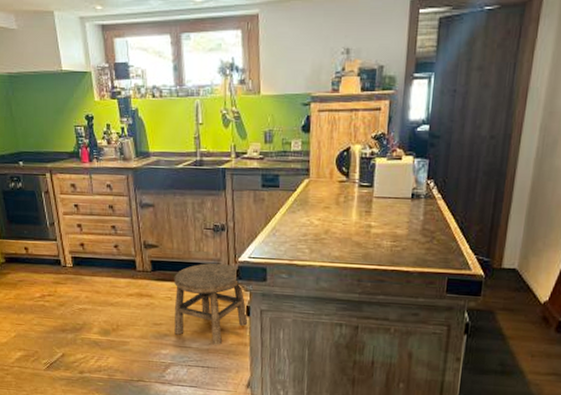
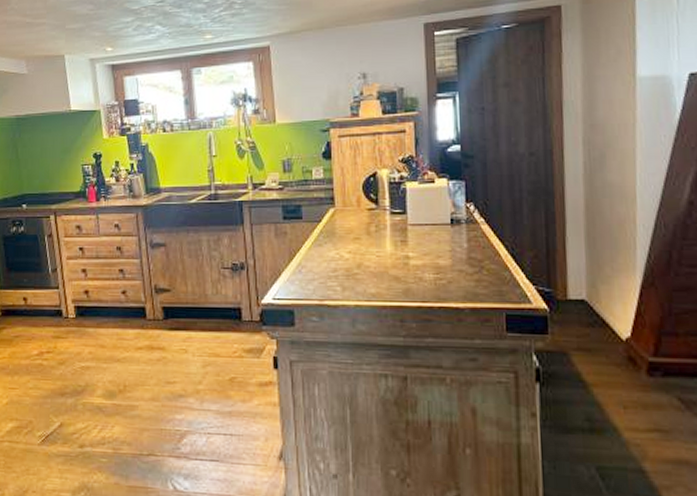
stool: present [173,262,248,345] -> none [188,306,276,406]

